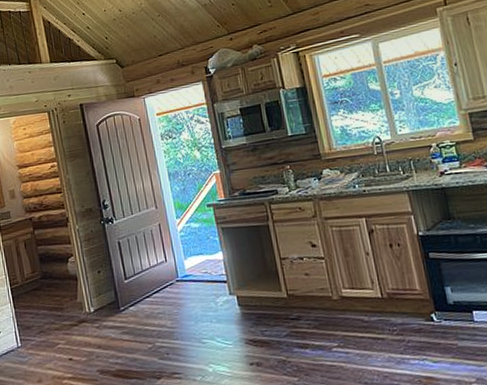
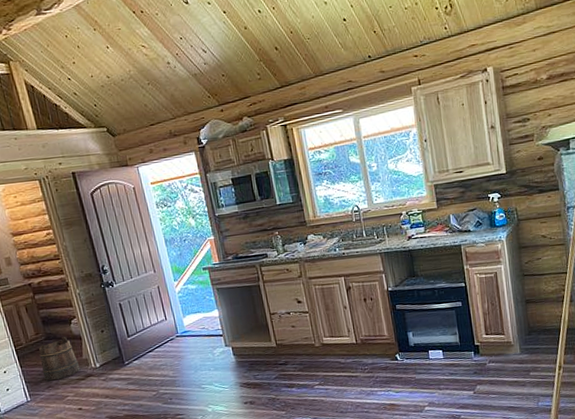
bucket: none [33,275,74,326] -> present [38,336,80,381]

